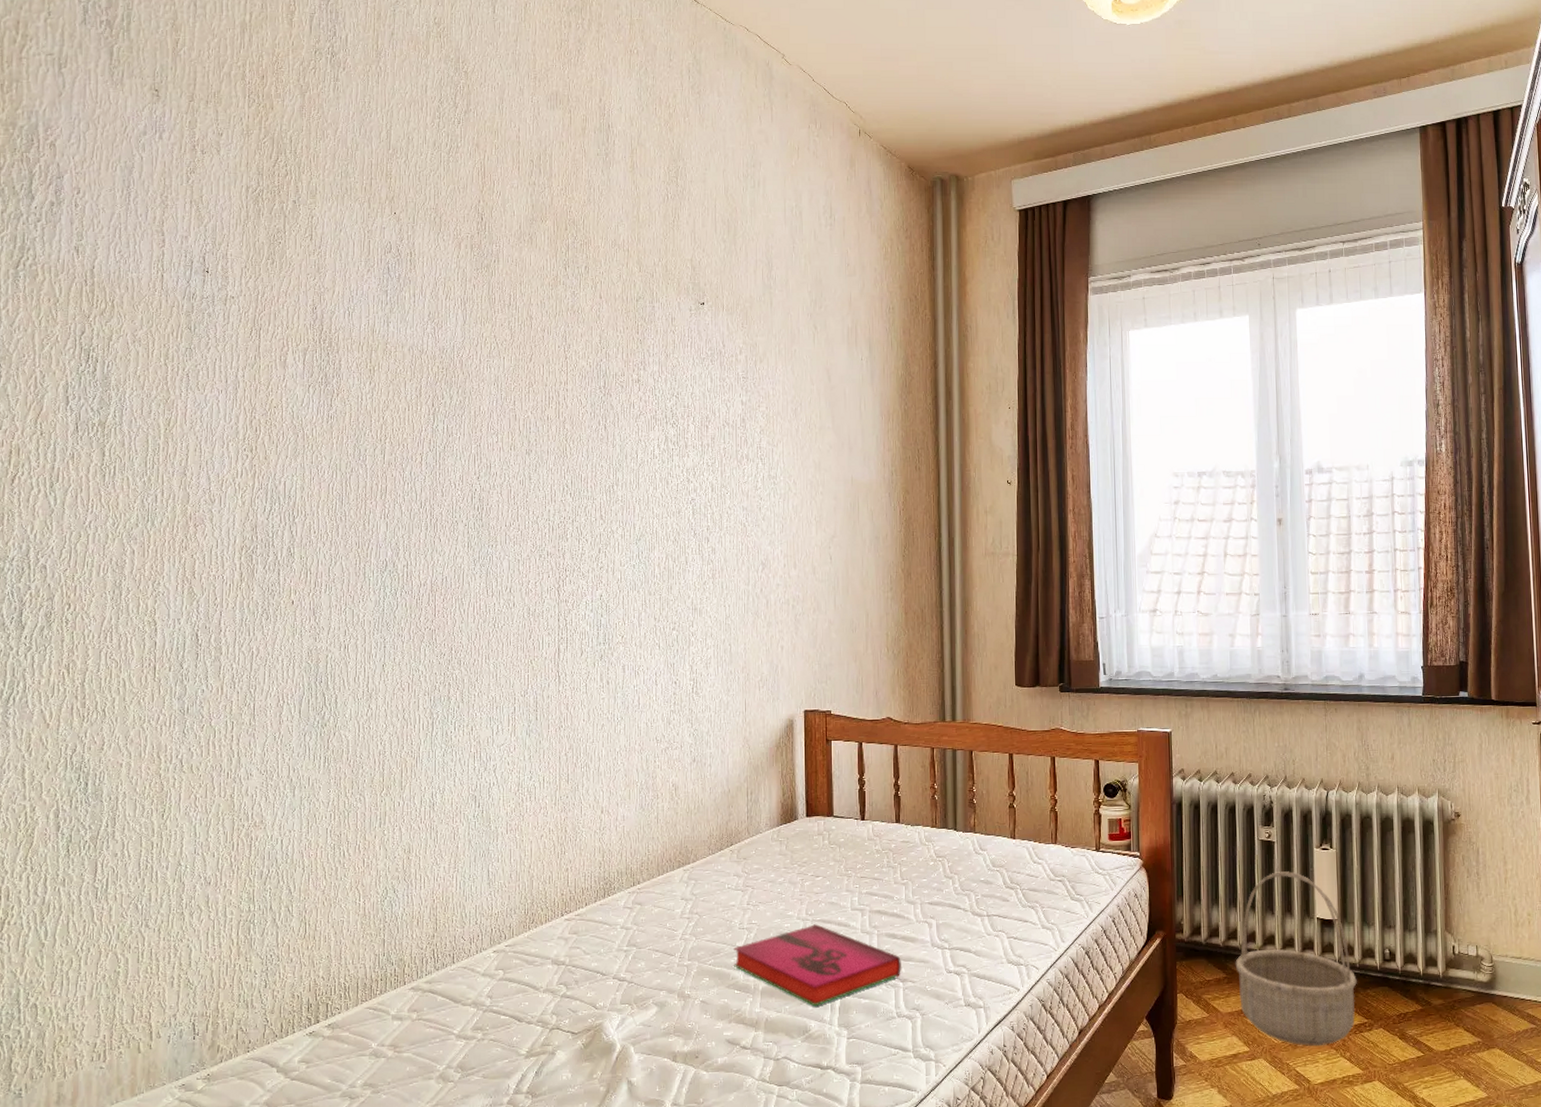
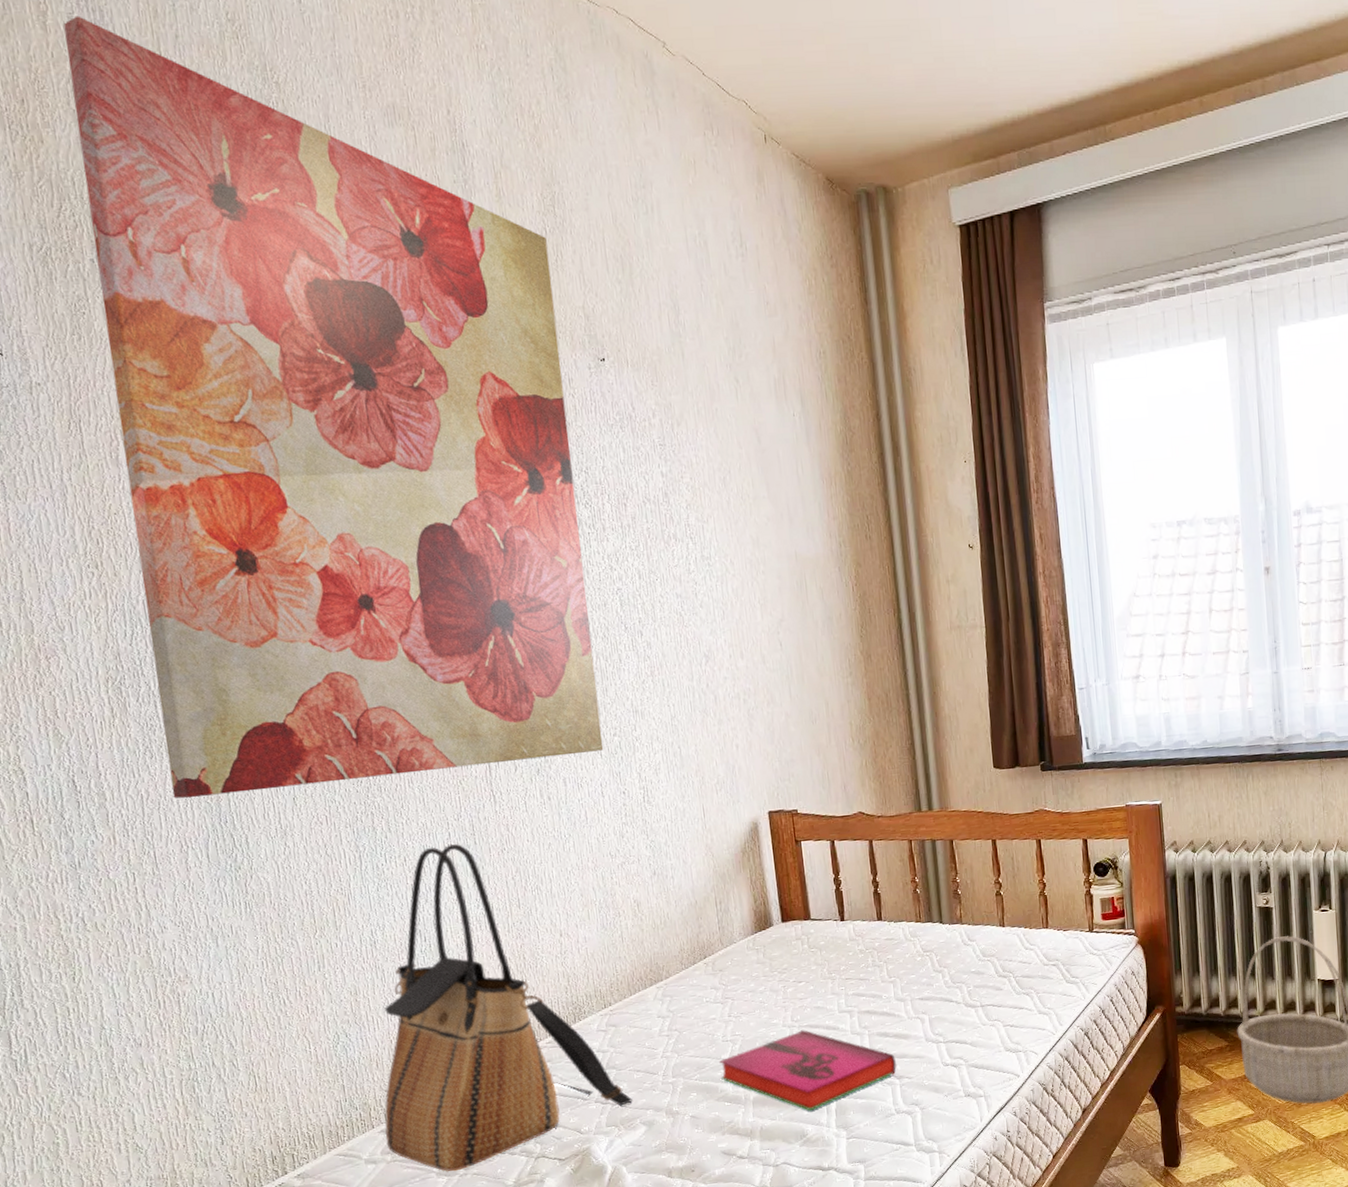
wall art: none [279,15,668,658] -> present [63,15,604,799]
tote bag: none [414,717,649,1036] -> present [384,843,634,1172]

